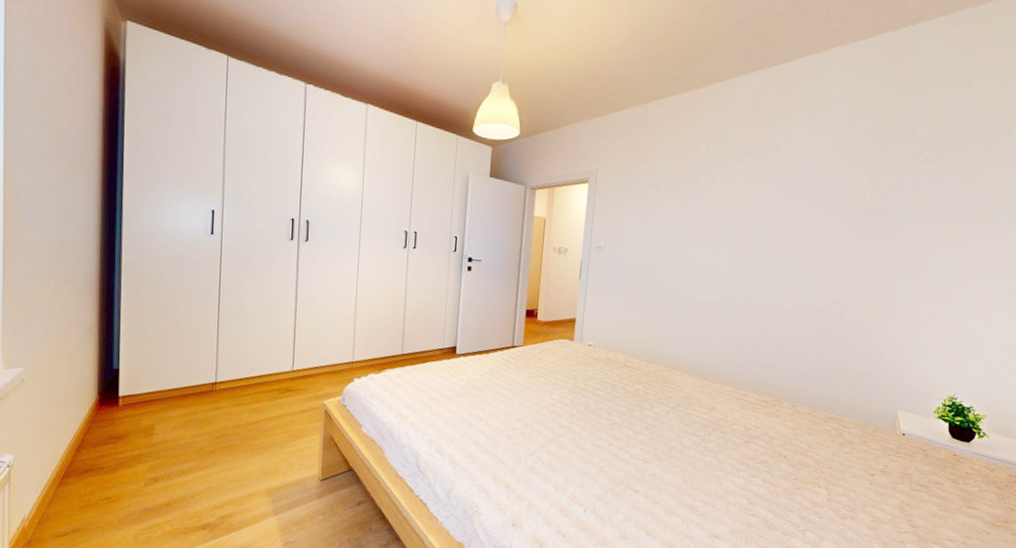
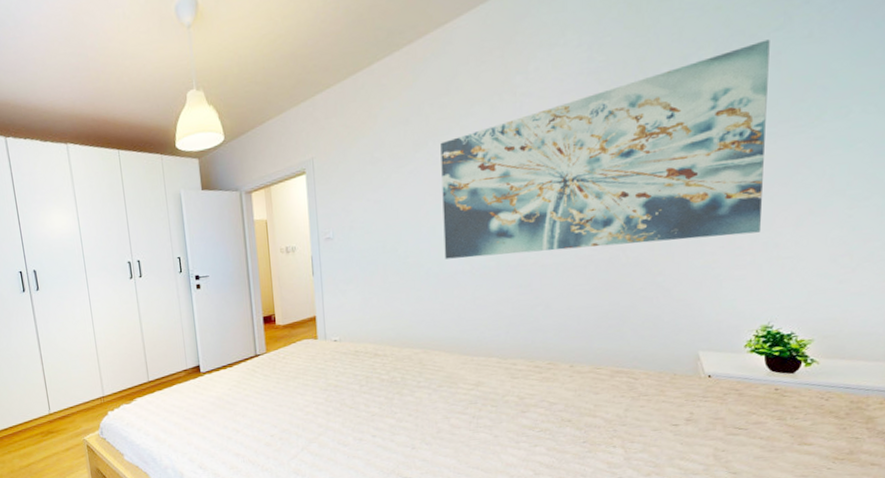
wall art: none [699,154,978,314] -> present [440,39,770,259]

